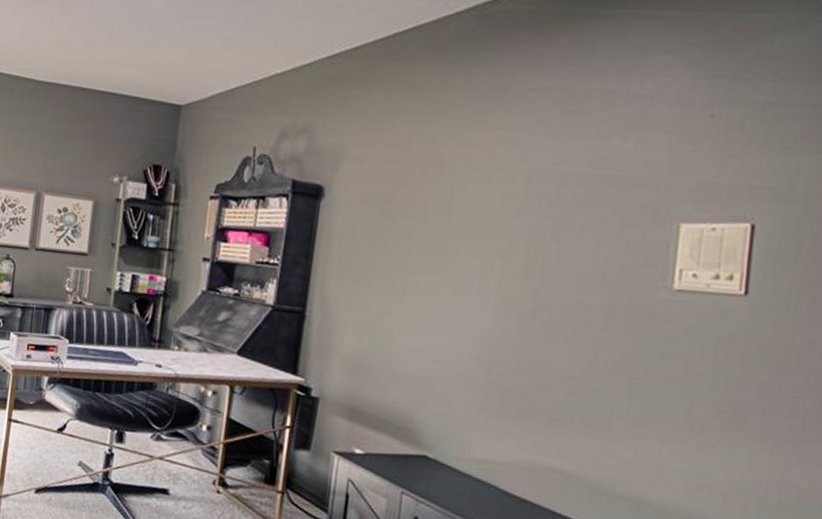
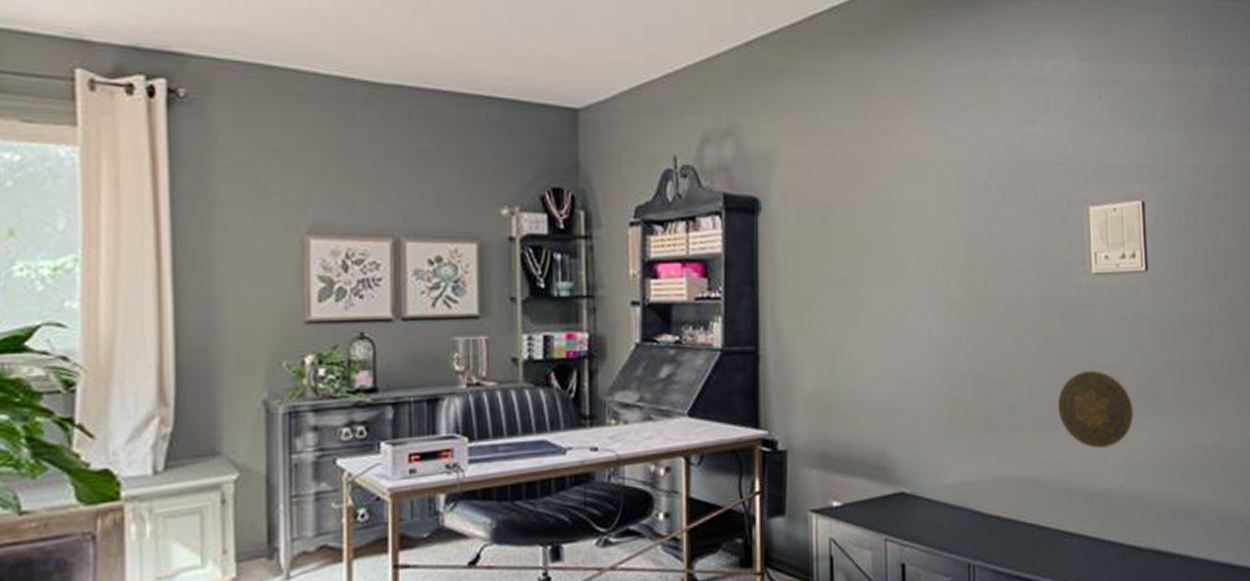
decorative plate: none [609,382,705,463] -> present [1058,370,1133,449]

